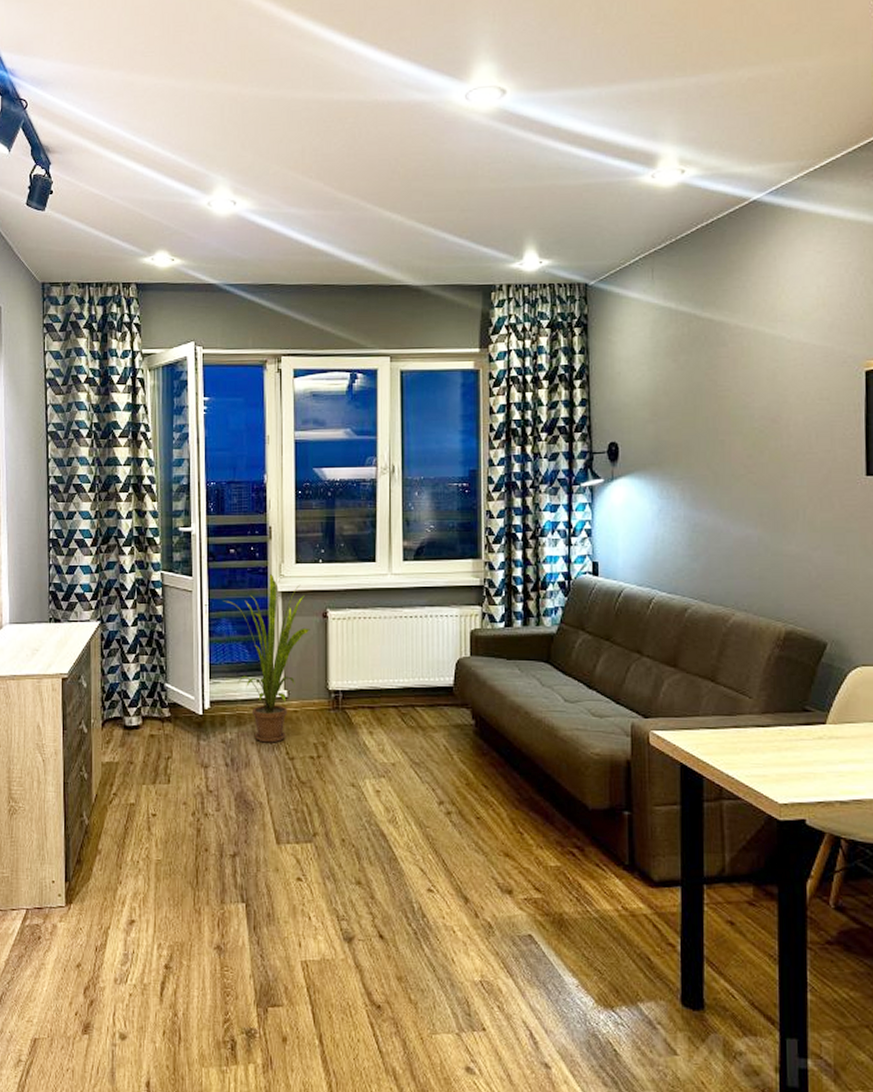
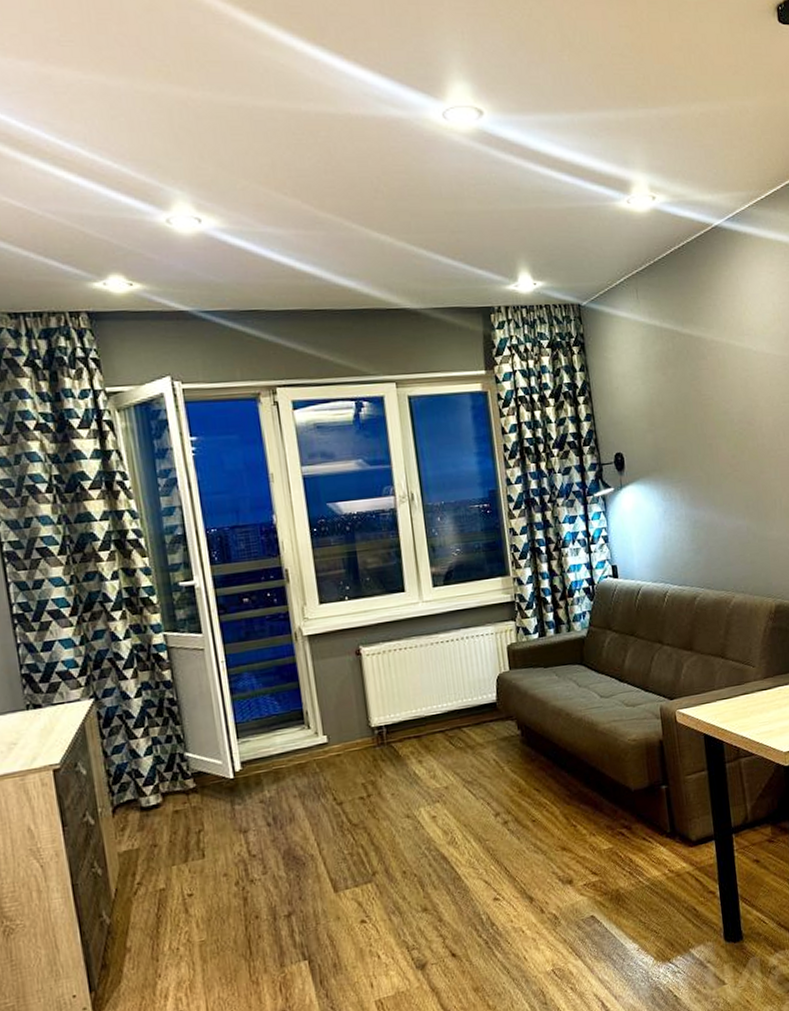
house plant: present [223,573,310,743] -> none [242,618,344,794]

